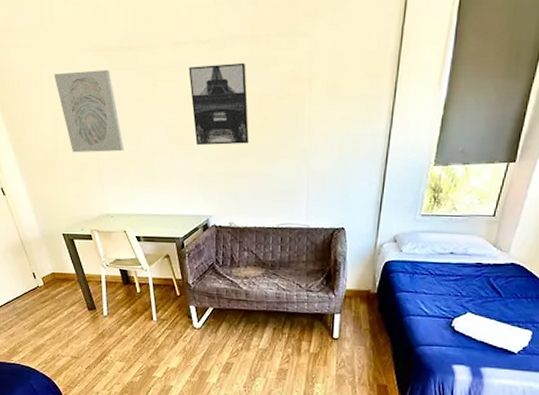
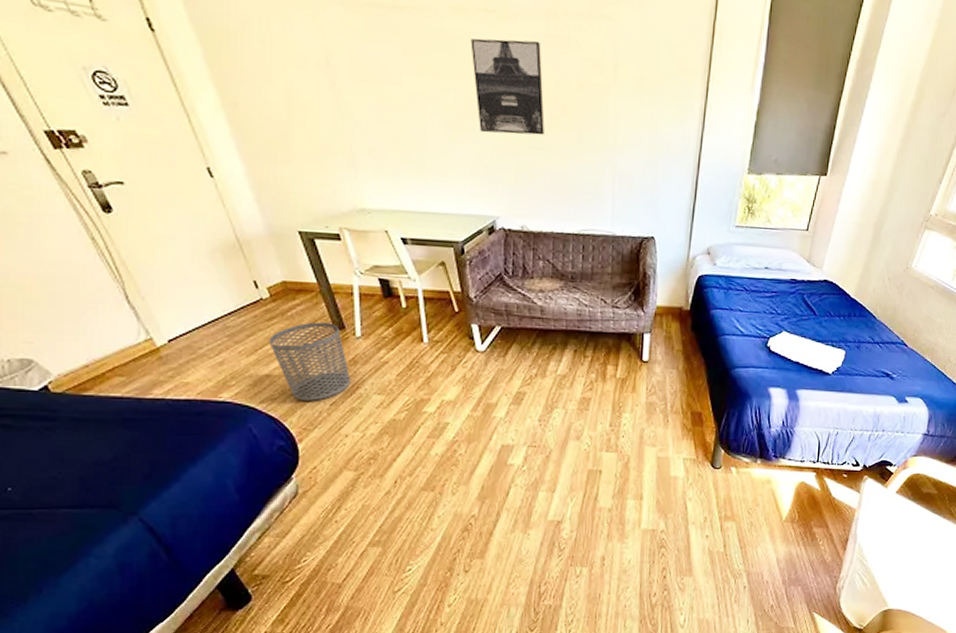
waste bin: none [43,304,100,365] -> present [269,322,351,401]
wall art: present [53,70,124,153] -> none [287,26,386,133]

